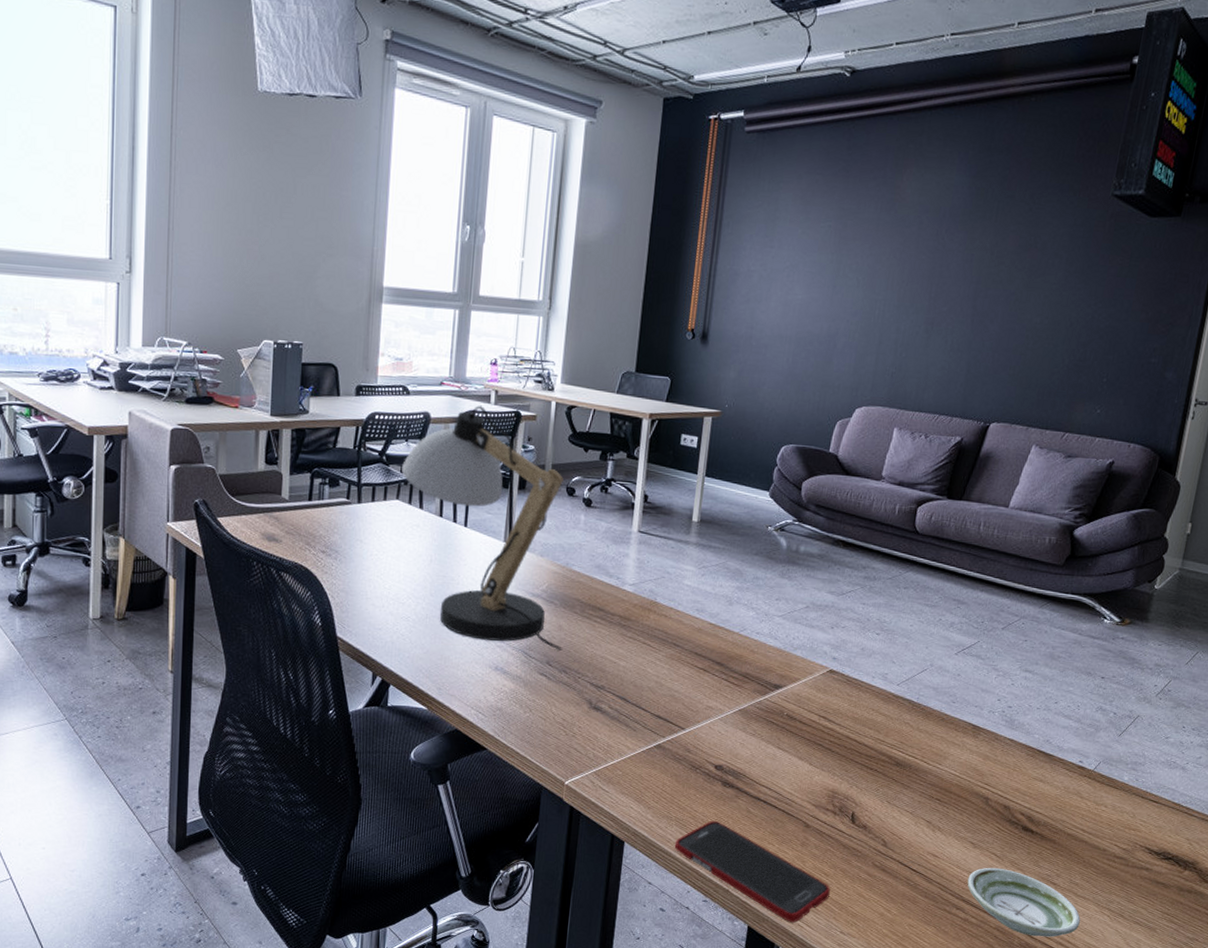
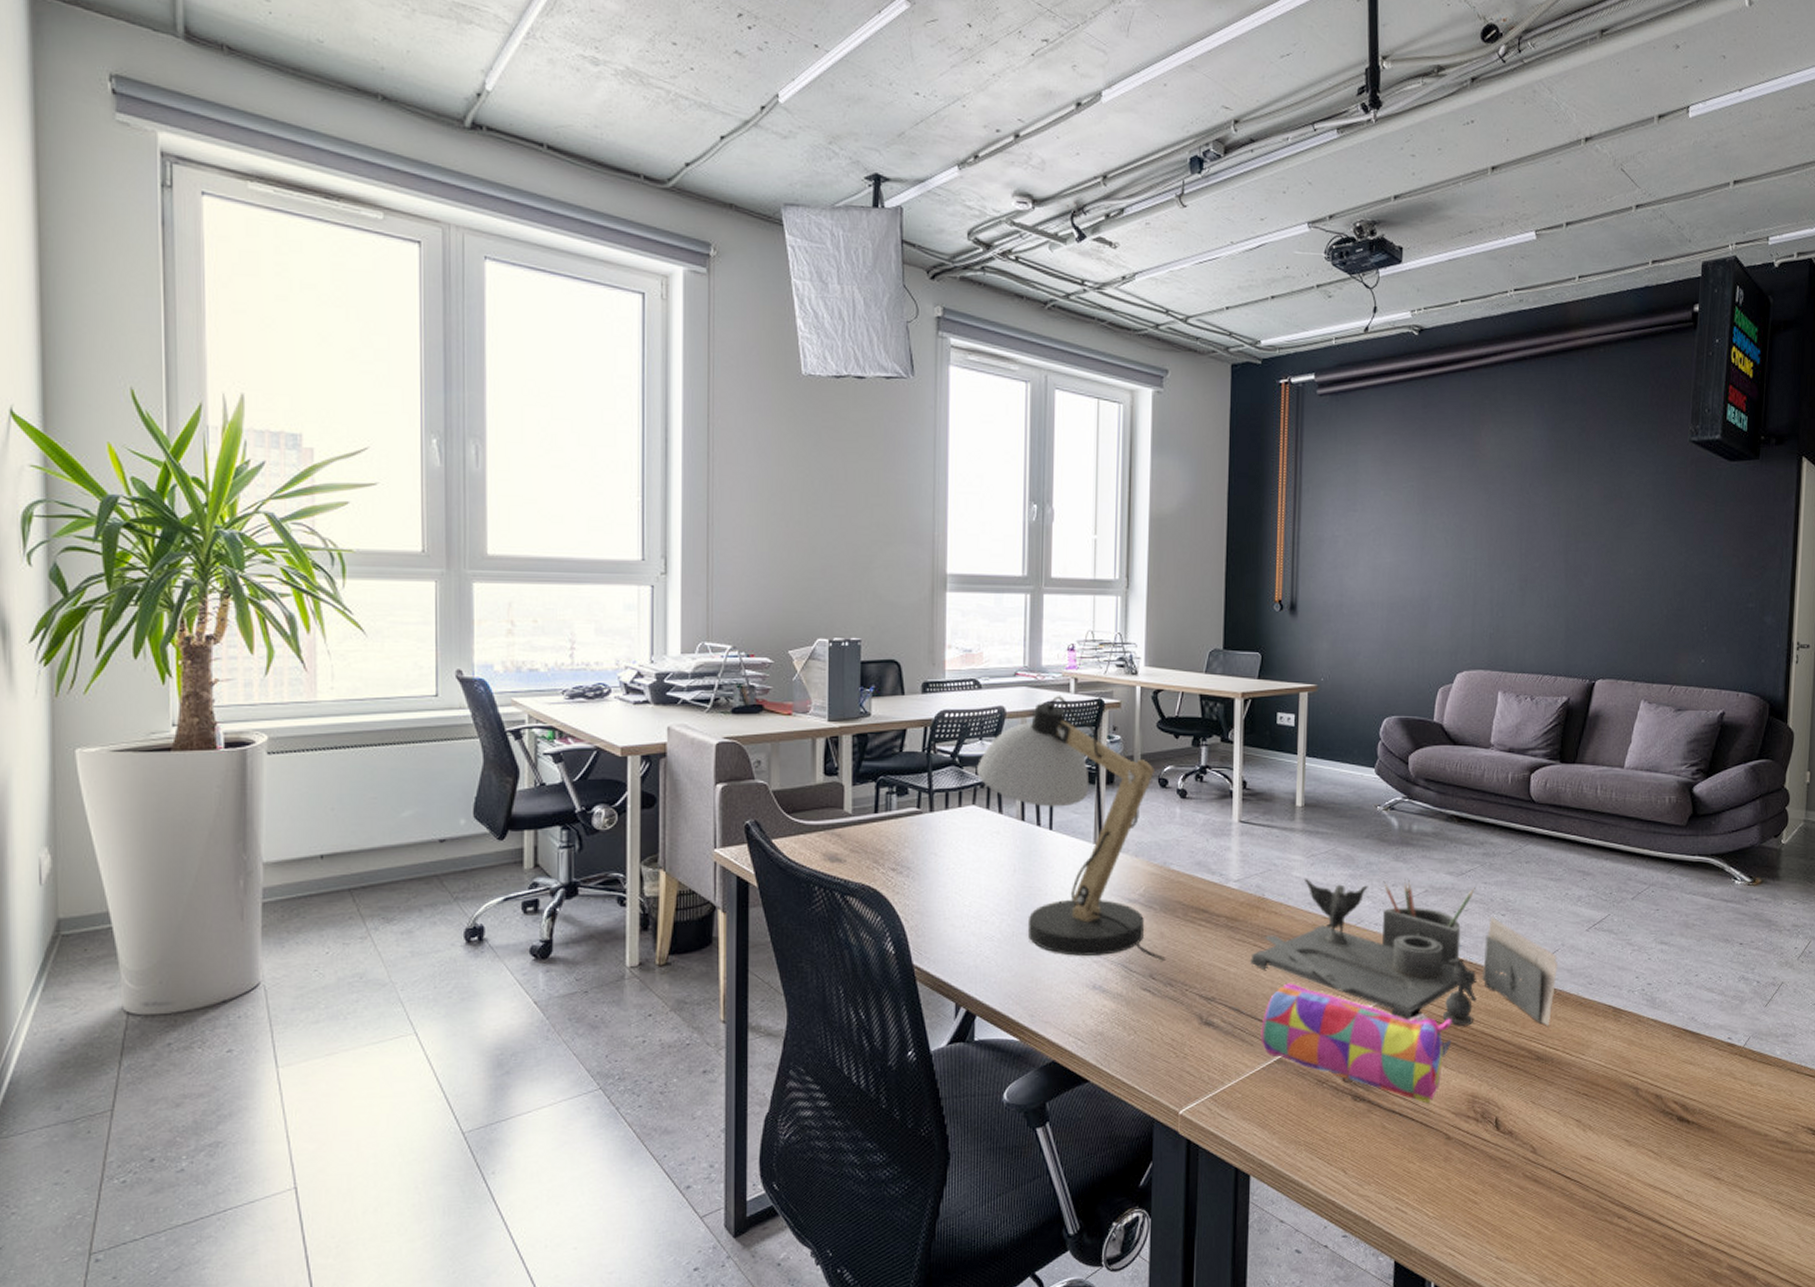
desk organizer: none [639,586,925,736] -> present [1250,878,1558,1027]
pencil case: none [643,679,821,795] -> present [1261,983,1452,1104]
cell phone: present [674,820,830,923] -> none [1305,1141,1480,1252]
saucer: present [967,867,1081,937] -> none [1626,1166,1750,1242]

